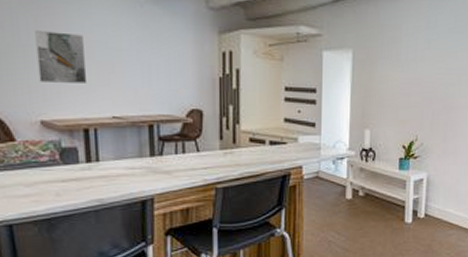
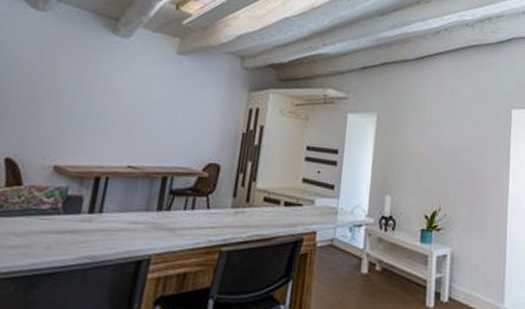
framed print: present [35,31,88,83] -> none [64,79,119,131]

